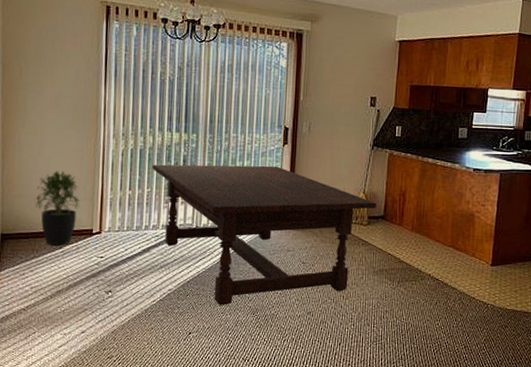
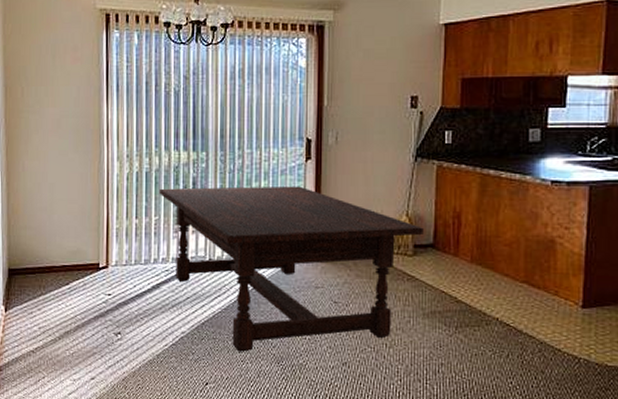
potted plant: present [35,170,81,246] -> none [40,199,86,282]

